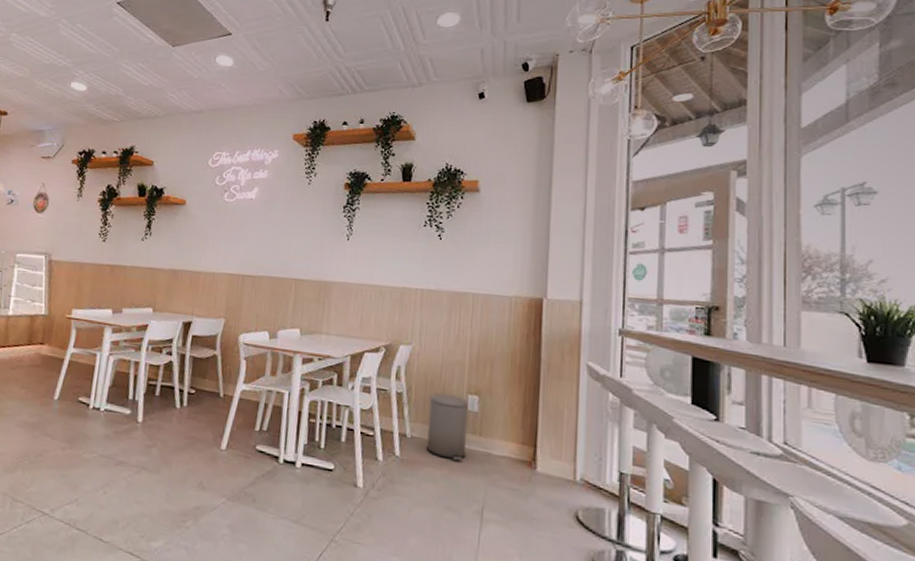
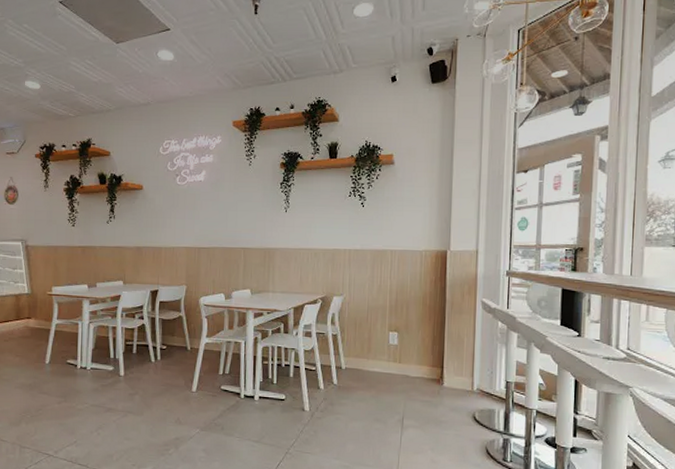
pedal bin: present [427,393,468,461] -> none [358,332,390,383]

